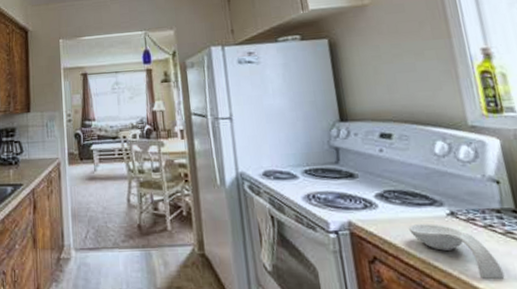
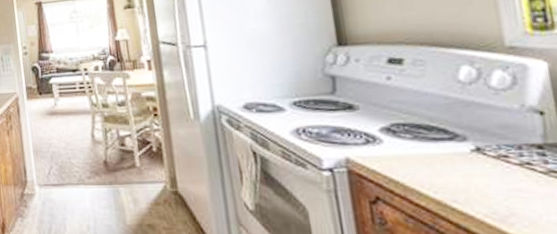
spoon rest: present [408,224,505,280] -> none [420,161,544,225]

